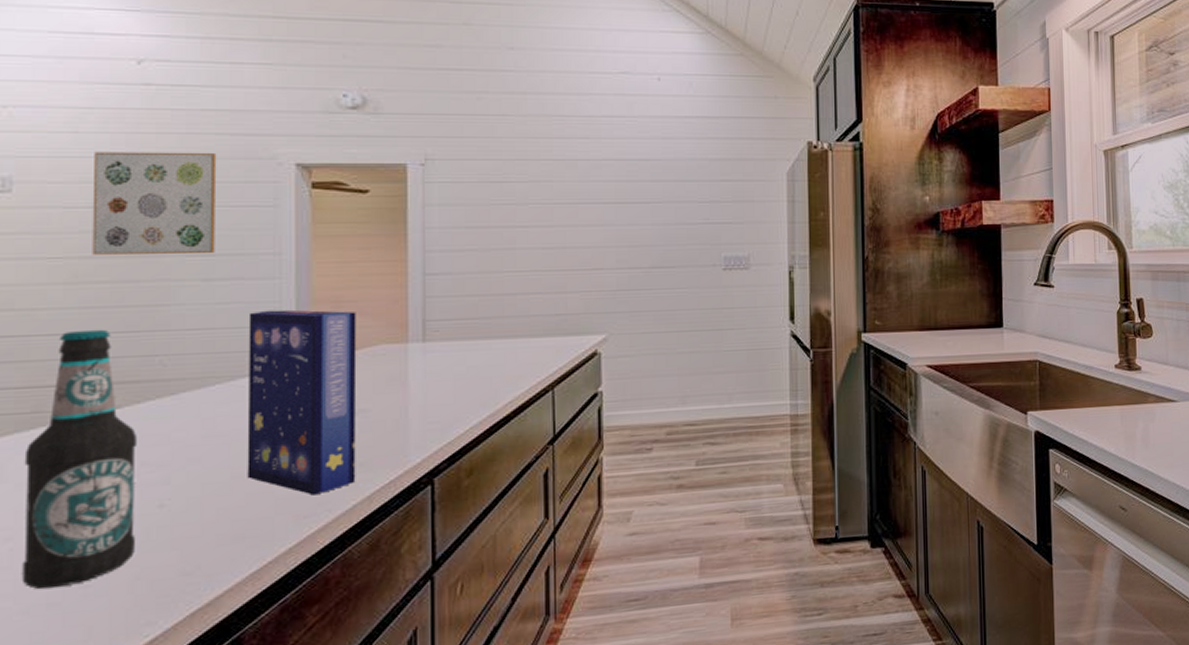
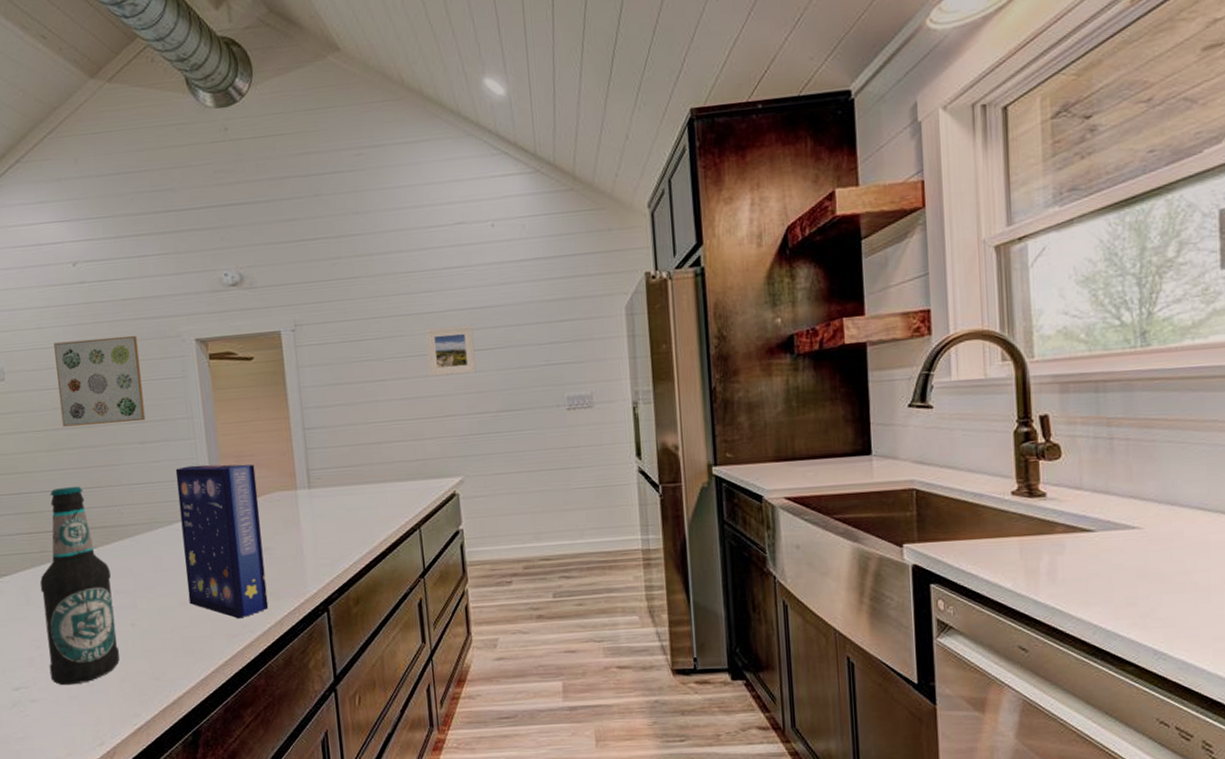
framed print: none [578,177,630,226] -> present [425,325,476,377]

